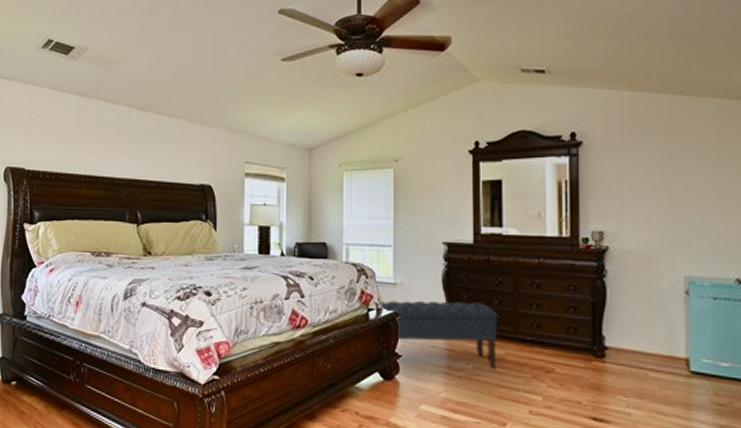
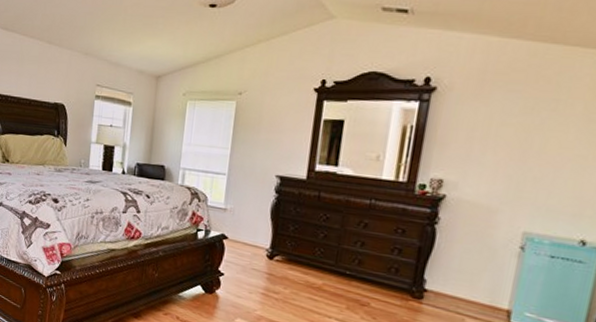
bench: present [381,300,498,369] -> none [209,224,322,296]

